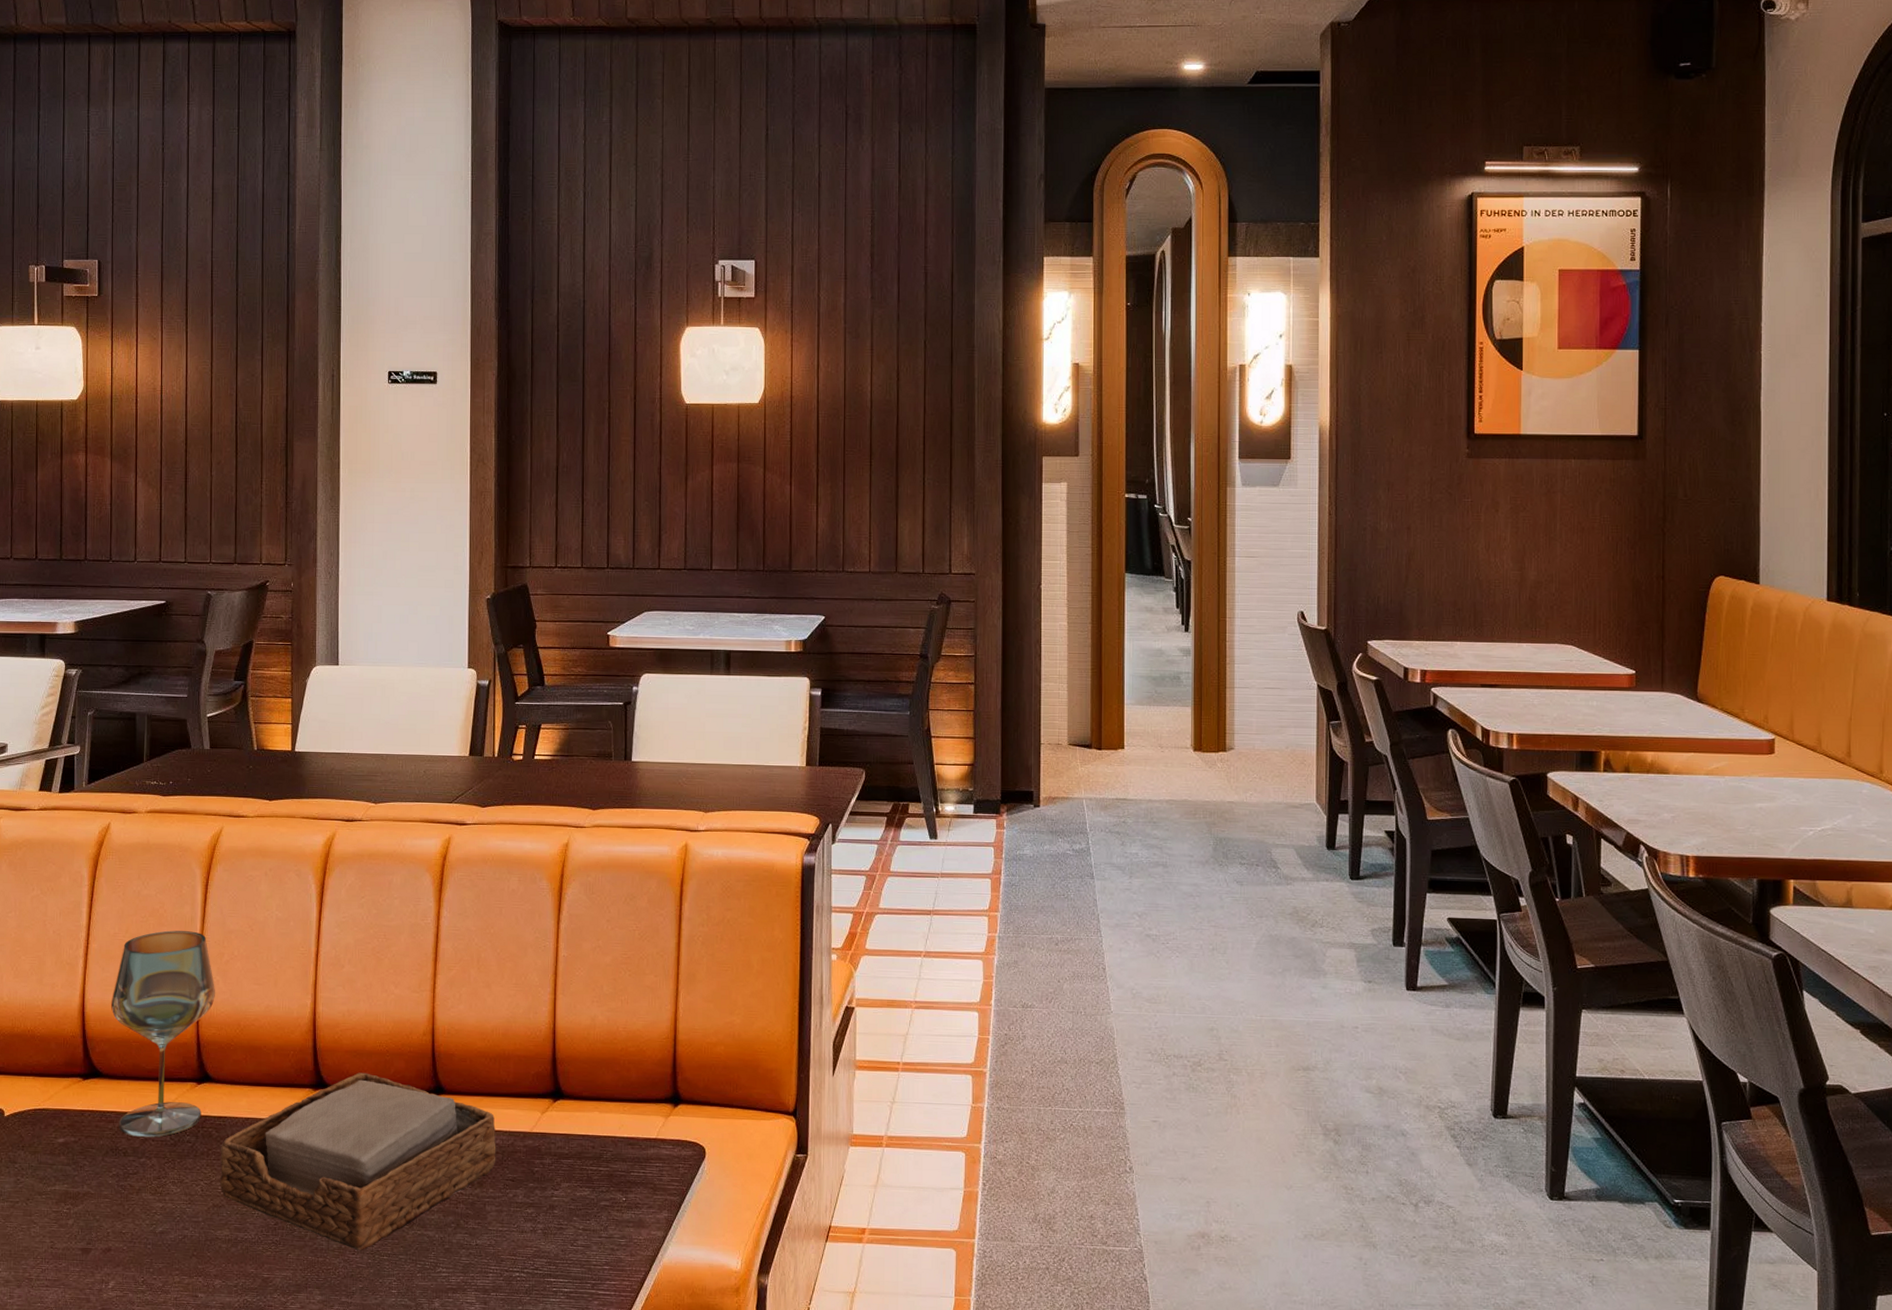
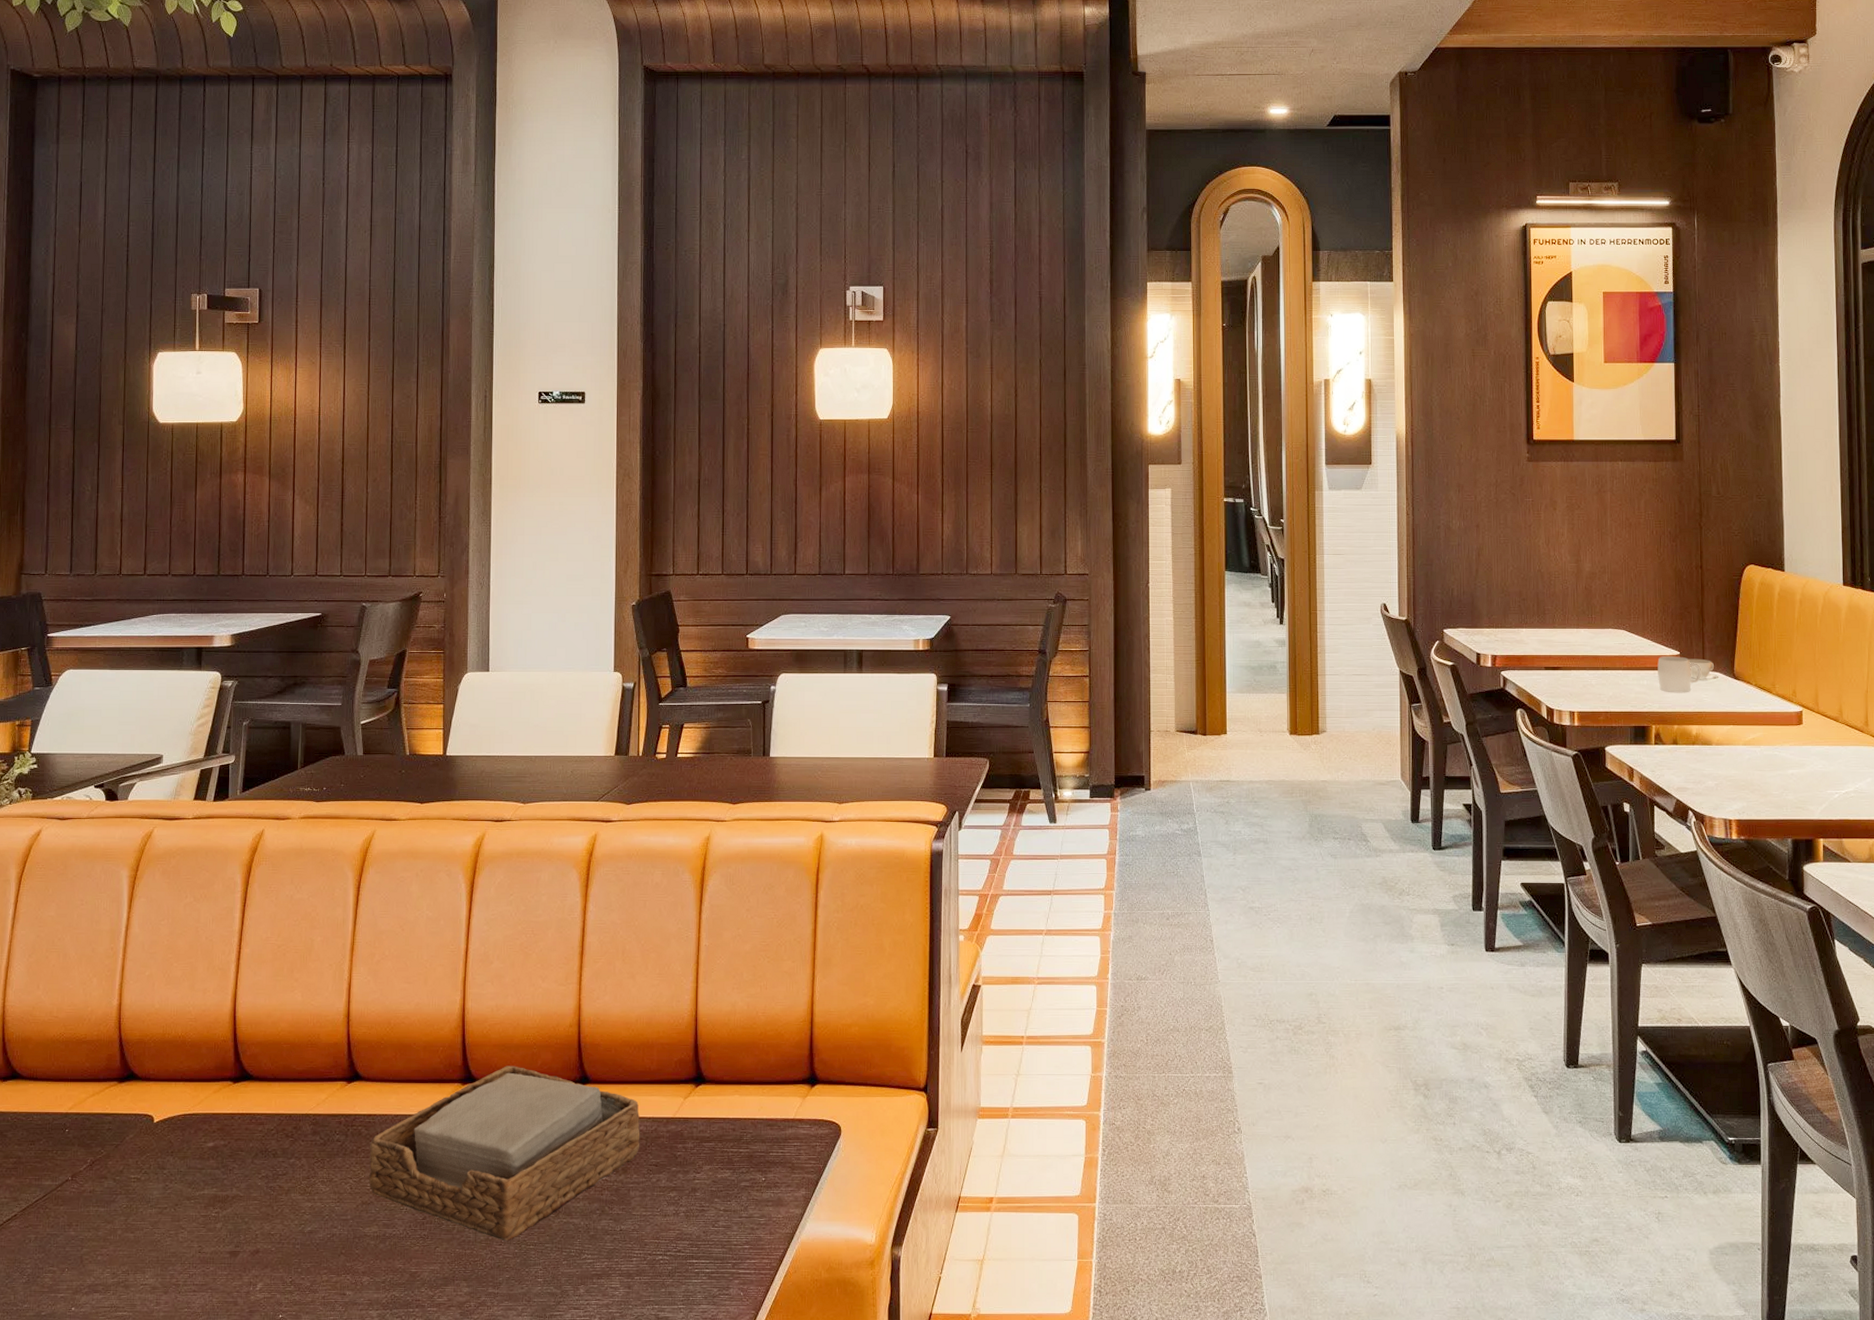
wine glass: present [110,930,216,1138] -> none [262,933,367,1139]
mug: none [1609,675,1659,716] -> present [1657,656,1701,693]
teacup: none [1645,678,1680,704] -> present [1689,658,1719,681]

